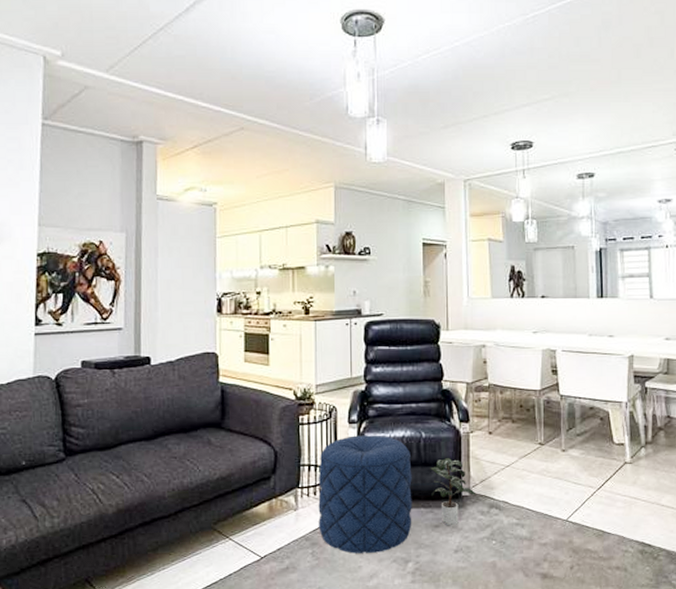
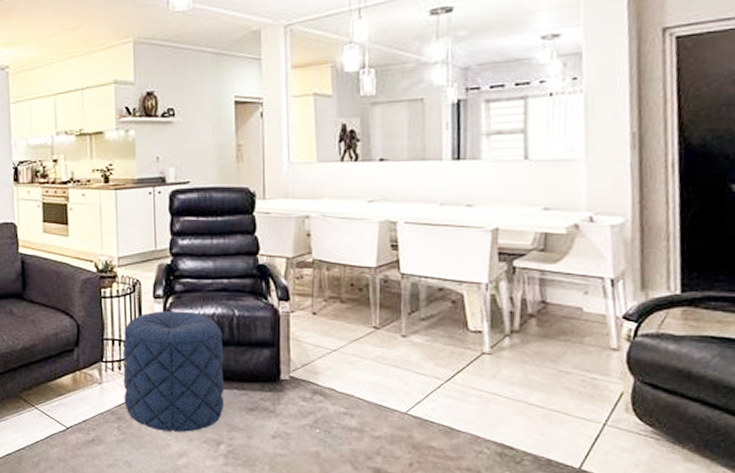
potted plant: present [430,457,475,525] -> none [244,337,296,409]

